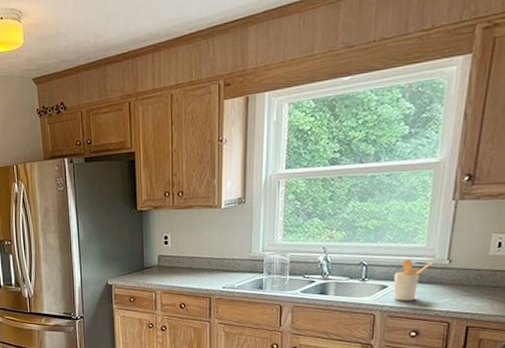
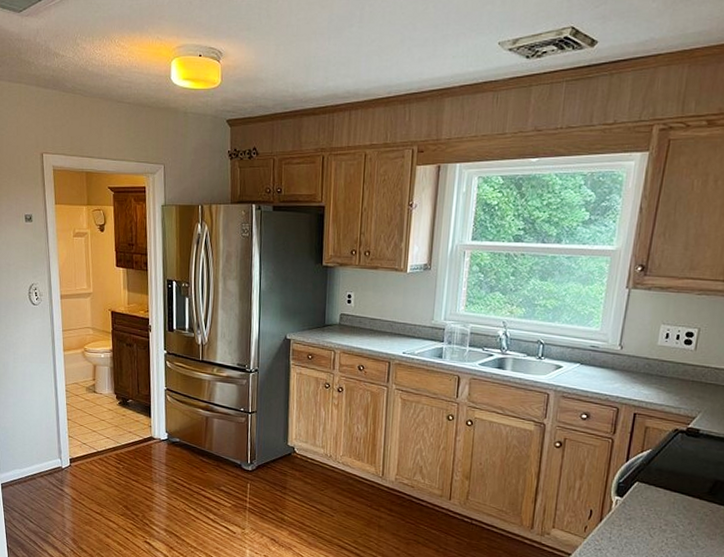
utensil holder: present [393,259,433,301] -> none [567,341,606,383]

